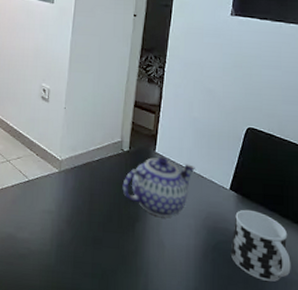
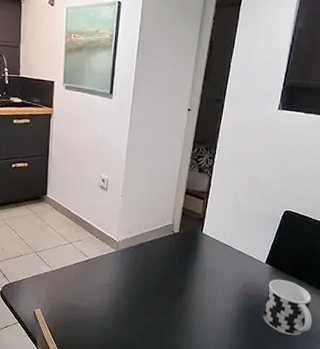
teapot: present [122,157,195,217] -> none [172,237,237,287]

